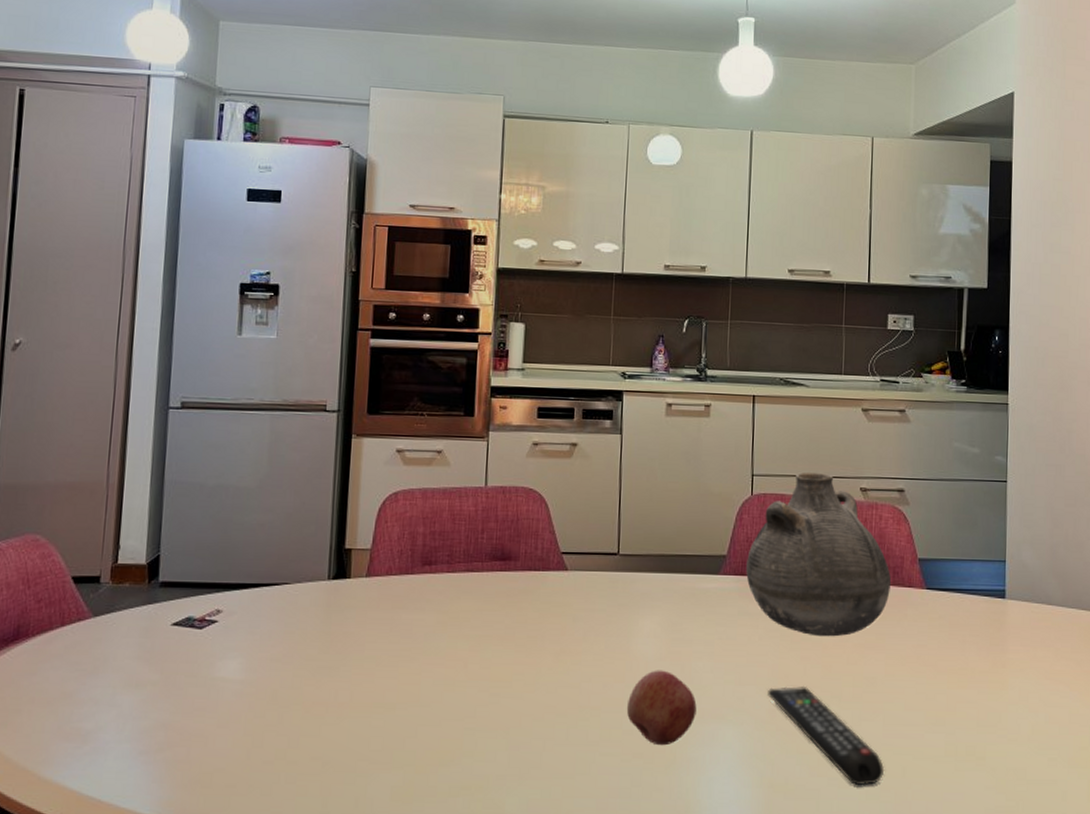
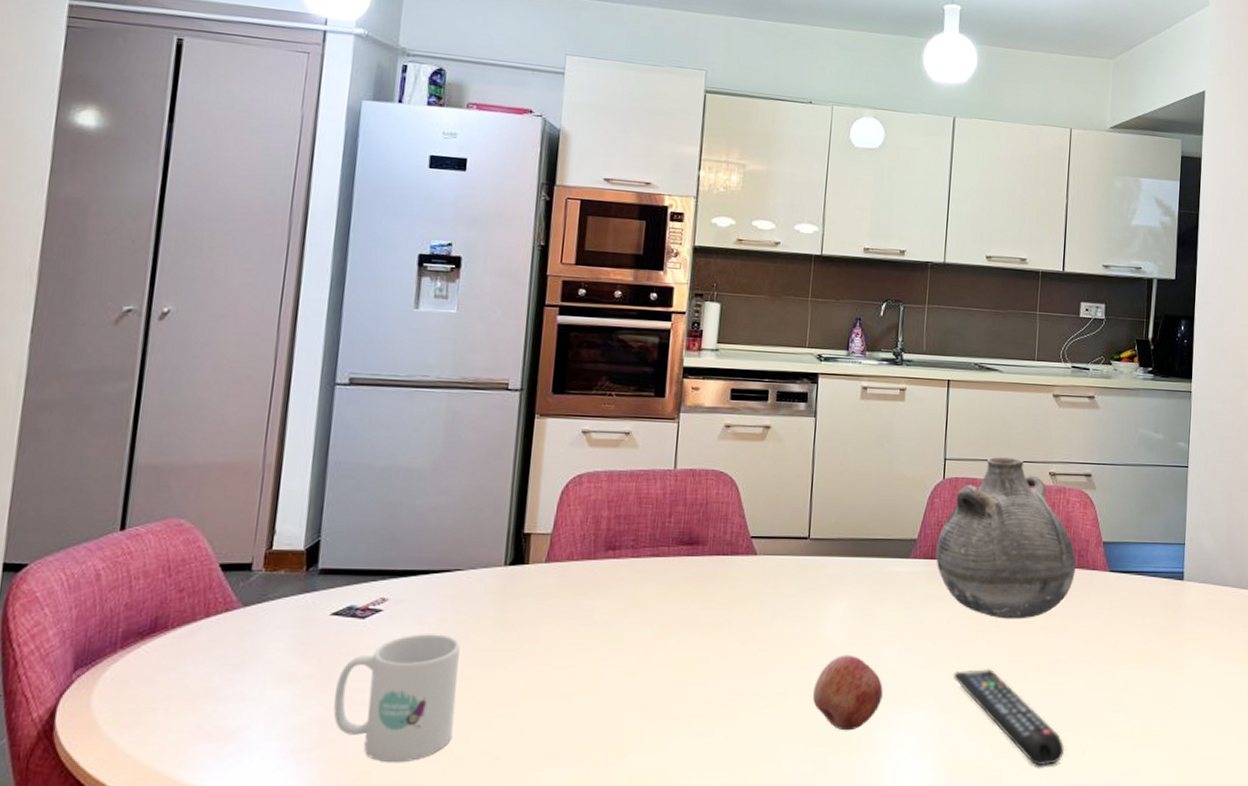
mug: none [176,644,290,766] -> present [333,634,460,763]

